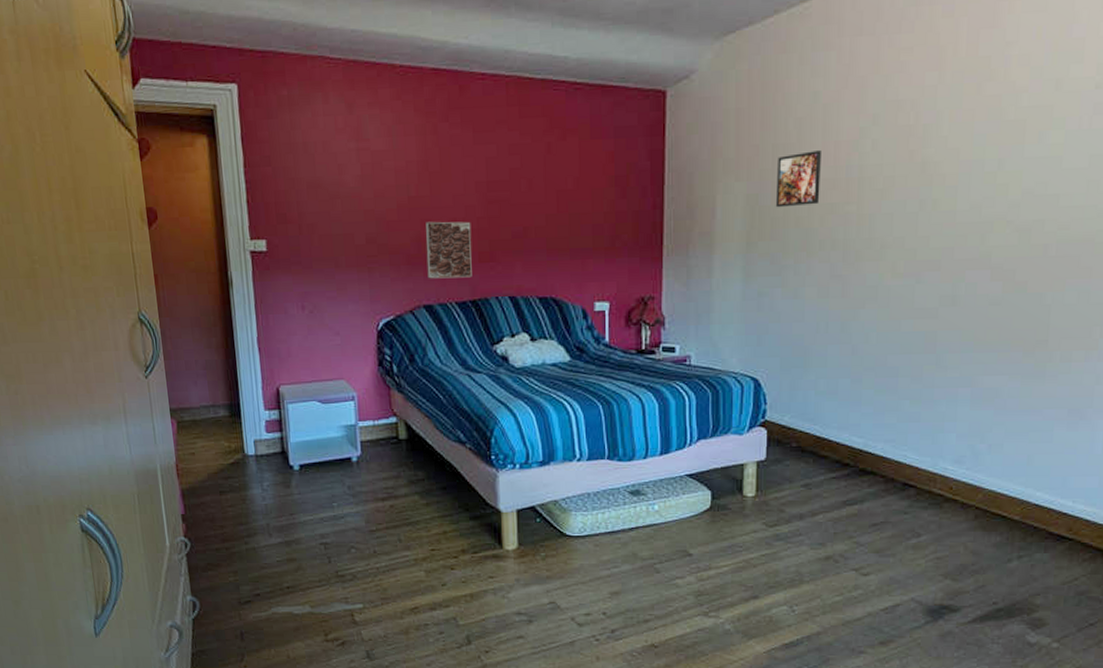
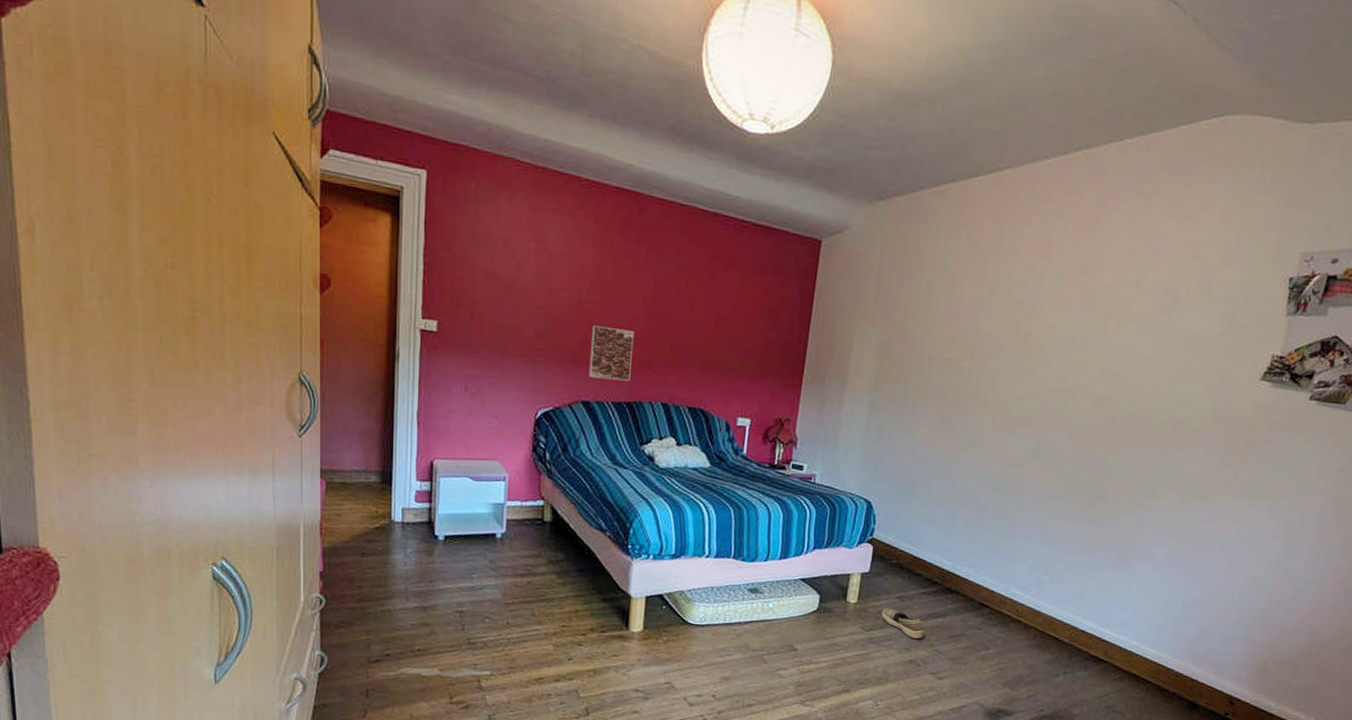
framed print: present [775,151,821,208] -> none [902,311,945,358]
shoe: none [786,499,840,531] -> present [881,608,924,639]

